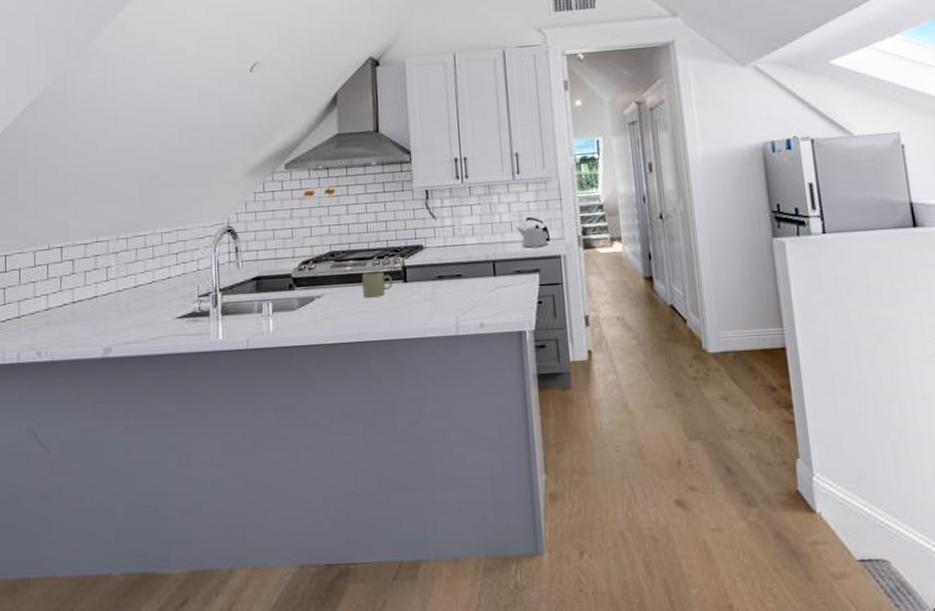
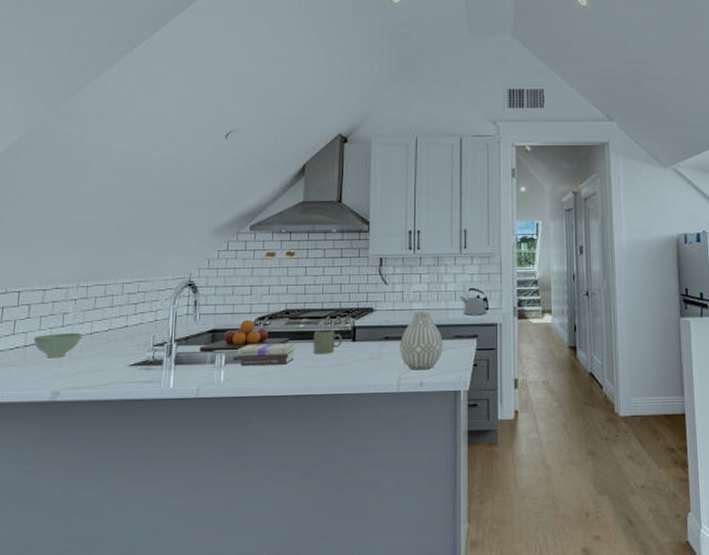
bowl: none [80,286,128,314] -> present [33,332,83,358]
chopping board: none [245,265,337,301] -> present [199,320,290,352]
books: none [280,287,344,313] -> present [233,343,295,366]
vase: none [454,246,503,311] -> present [399,311,443,370]

